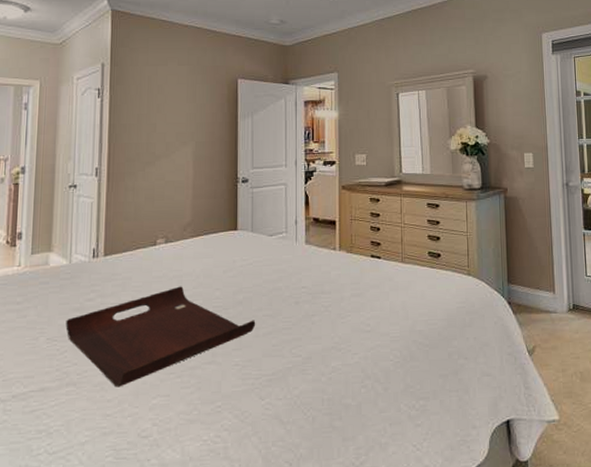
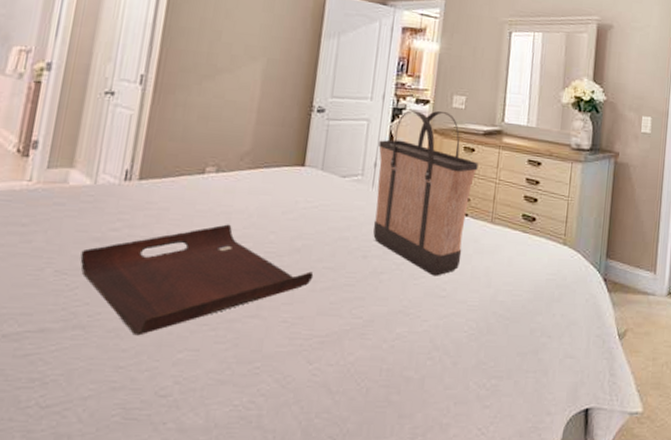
shopping bag: none [297,170,384,314] -> present [373,110,478,276]

